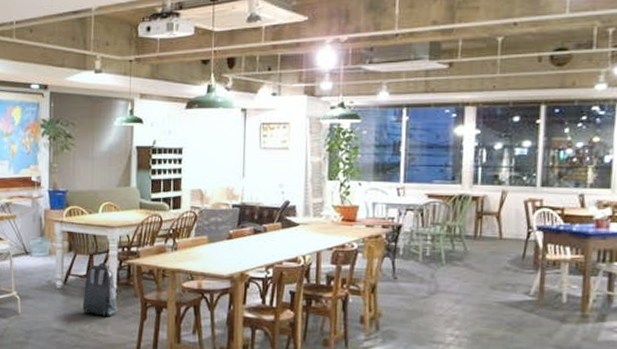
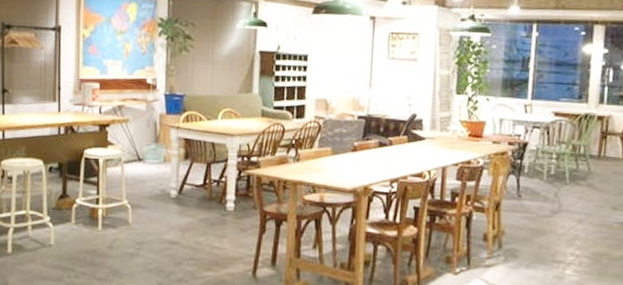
backpack: present [82,262,119,316] -> none [198,172,237,229]

